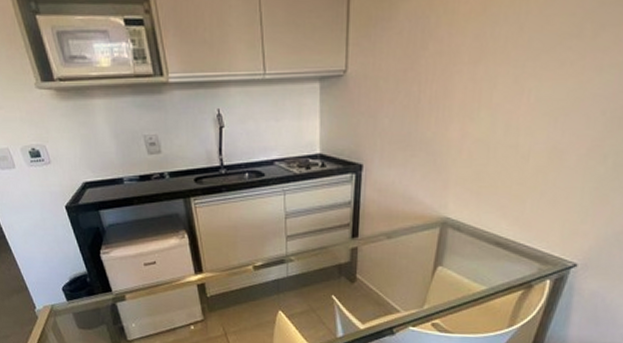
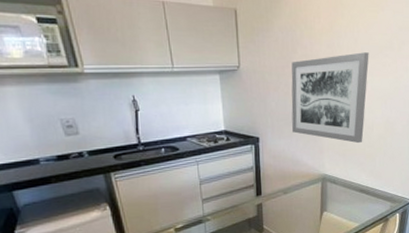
wall art: none [407,44,540,179] -> present [291,52,369,144]

